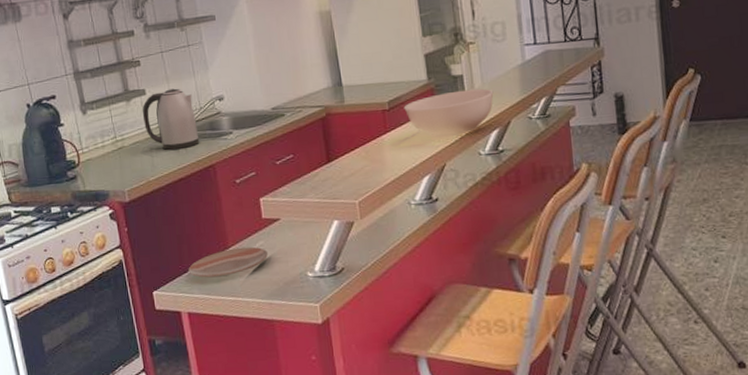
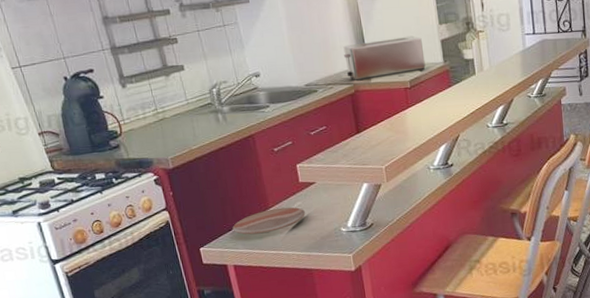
kettle: present [142,88,200,151] -> none [181,65,239,122]
toaster: none [314,50,407,104] -> present [343,35,426,81]
bowl: present [403,88,494,138] -> none [423,70,500,113]

